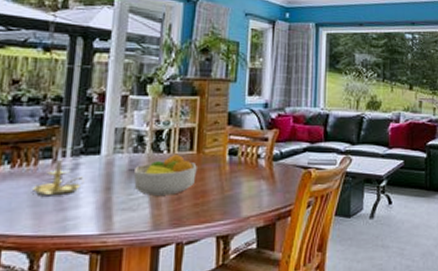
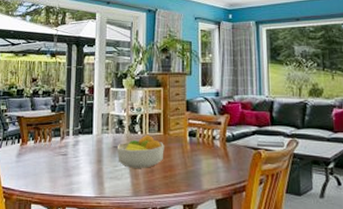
candle holder: present [31,148,86,195] -> none [48,129,84,164]

